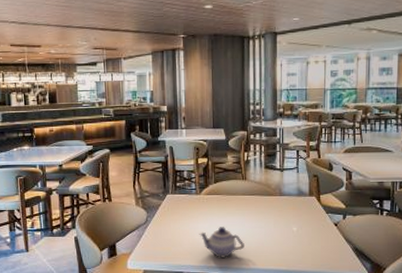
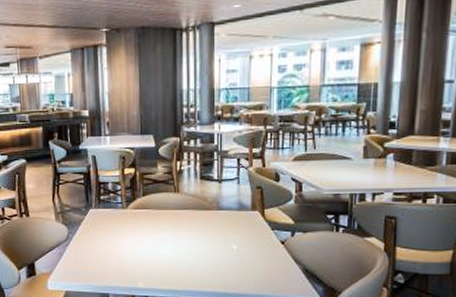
teapot: present [199,227,244,259] -> none [126,244,177,280]

